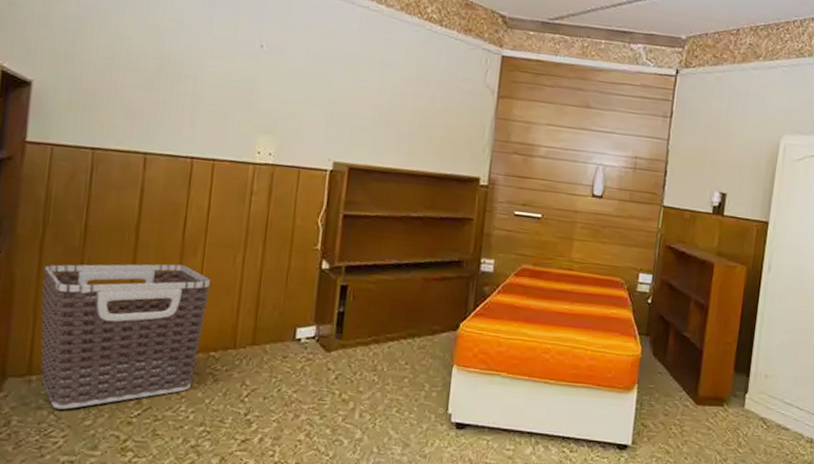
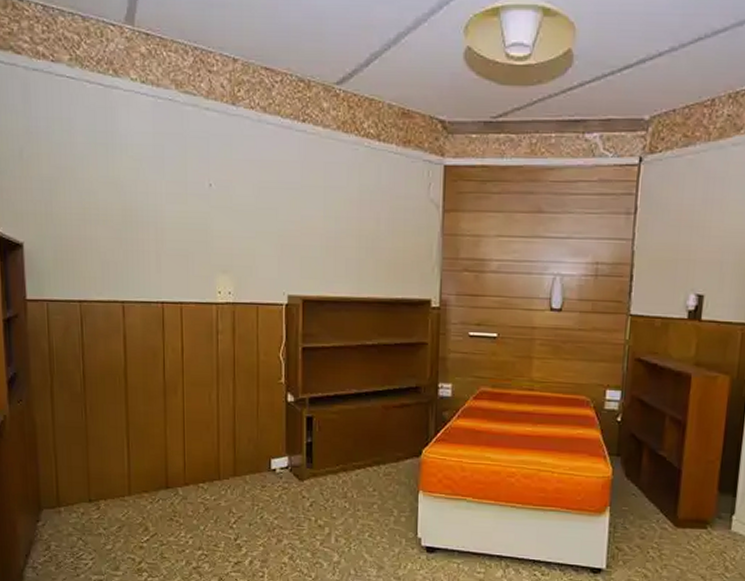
clothes hamper: present [40,264,212,410] -> none [57,404,193,536]

